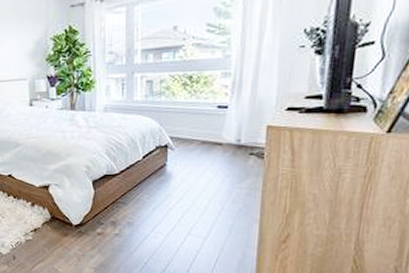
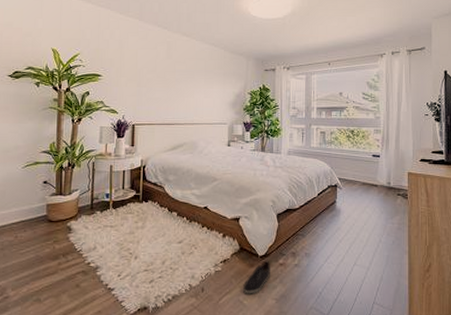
shoe: none [56,229,87,263] -> present [242,260,270,294]

